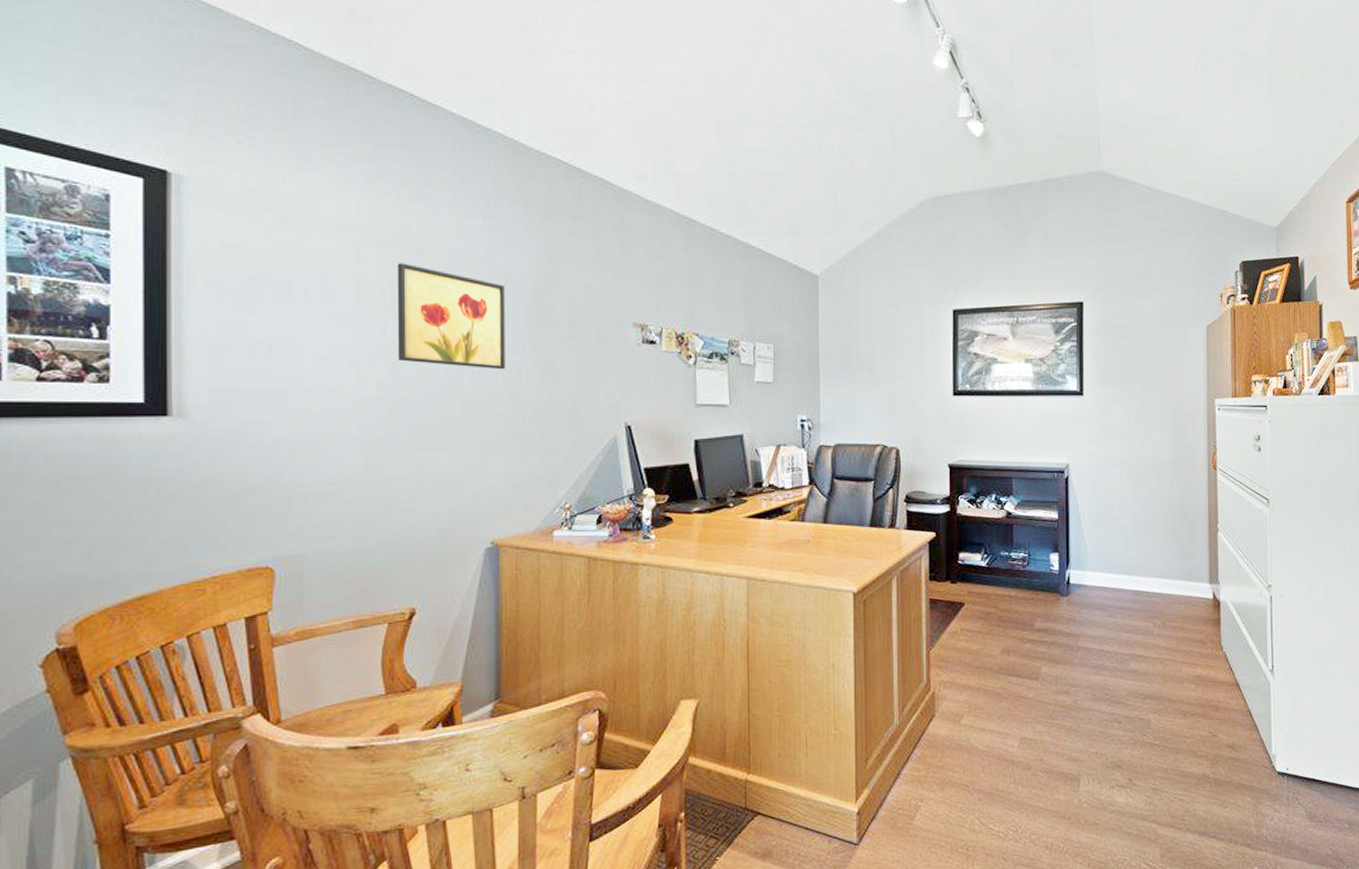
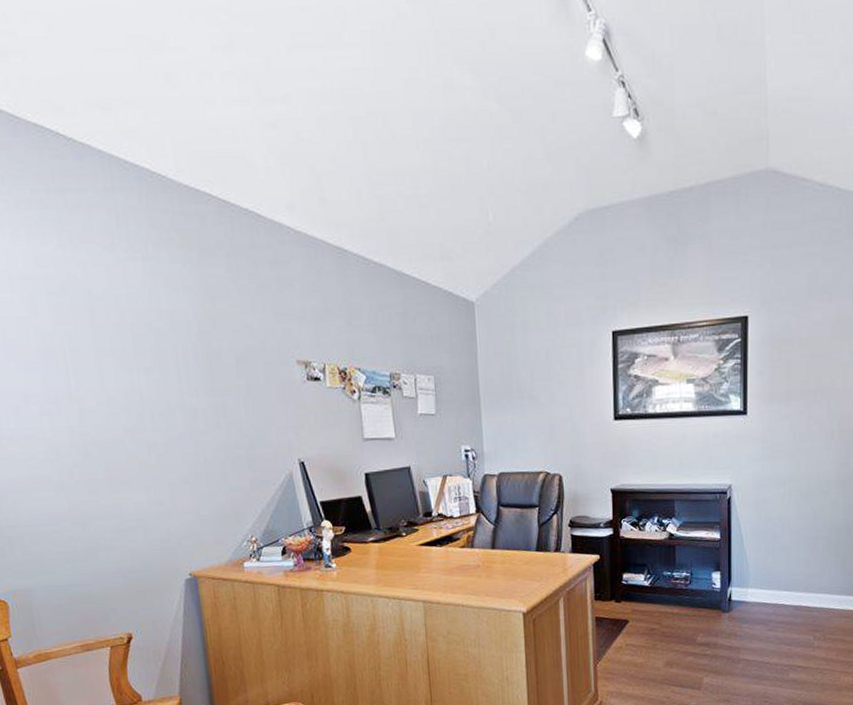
wall art: present [397,263,505,370] -> none [69,311,182,412]

